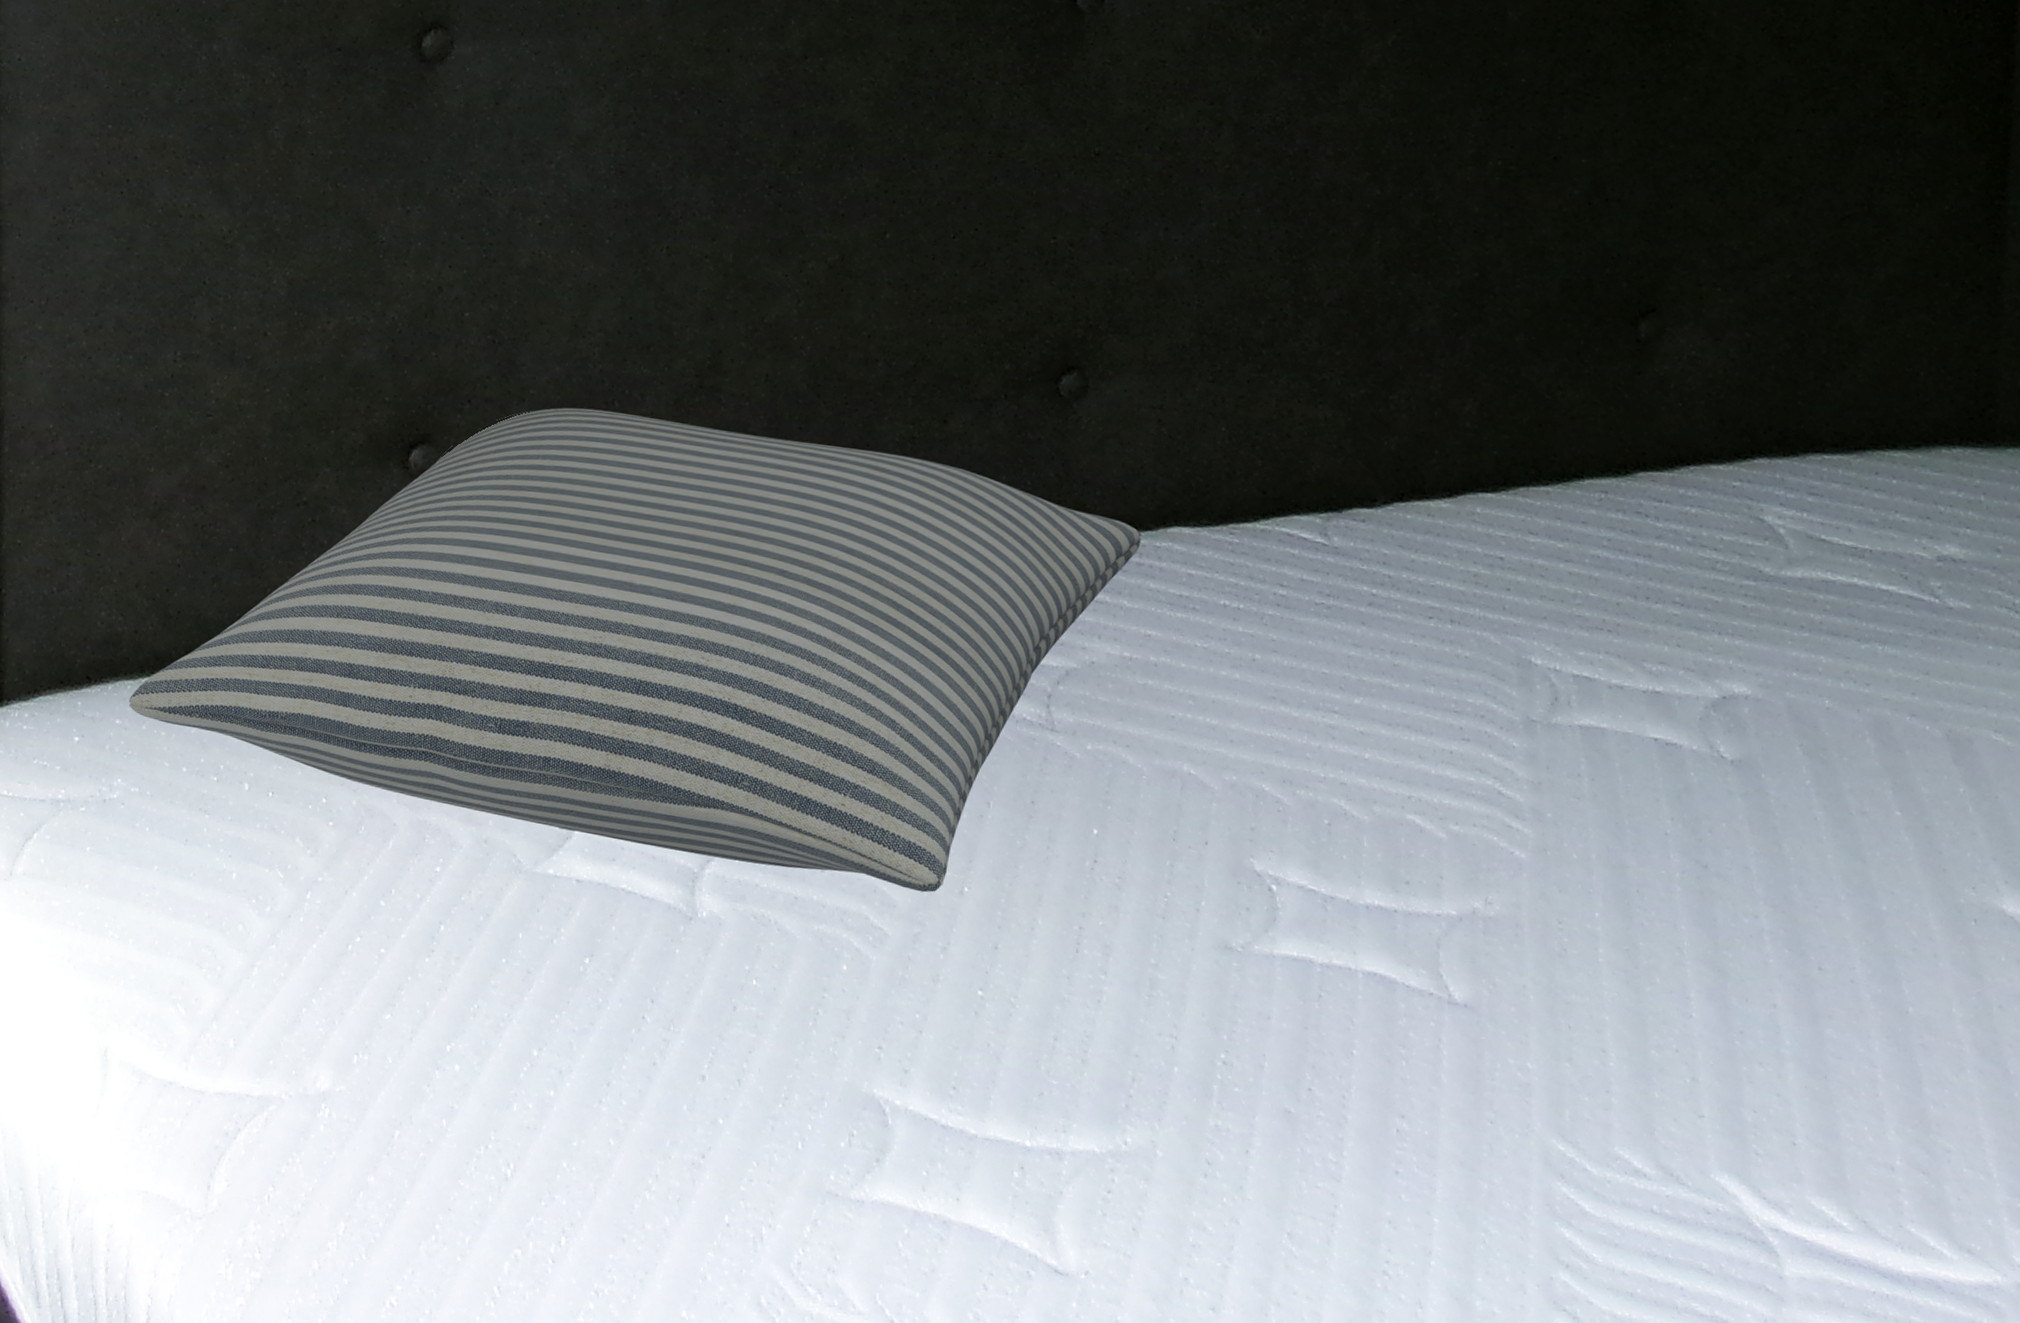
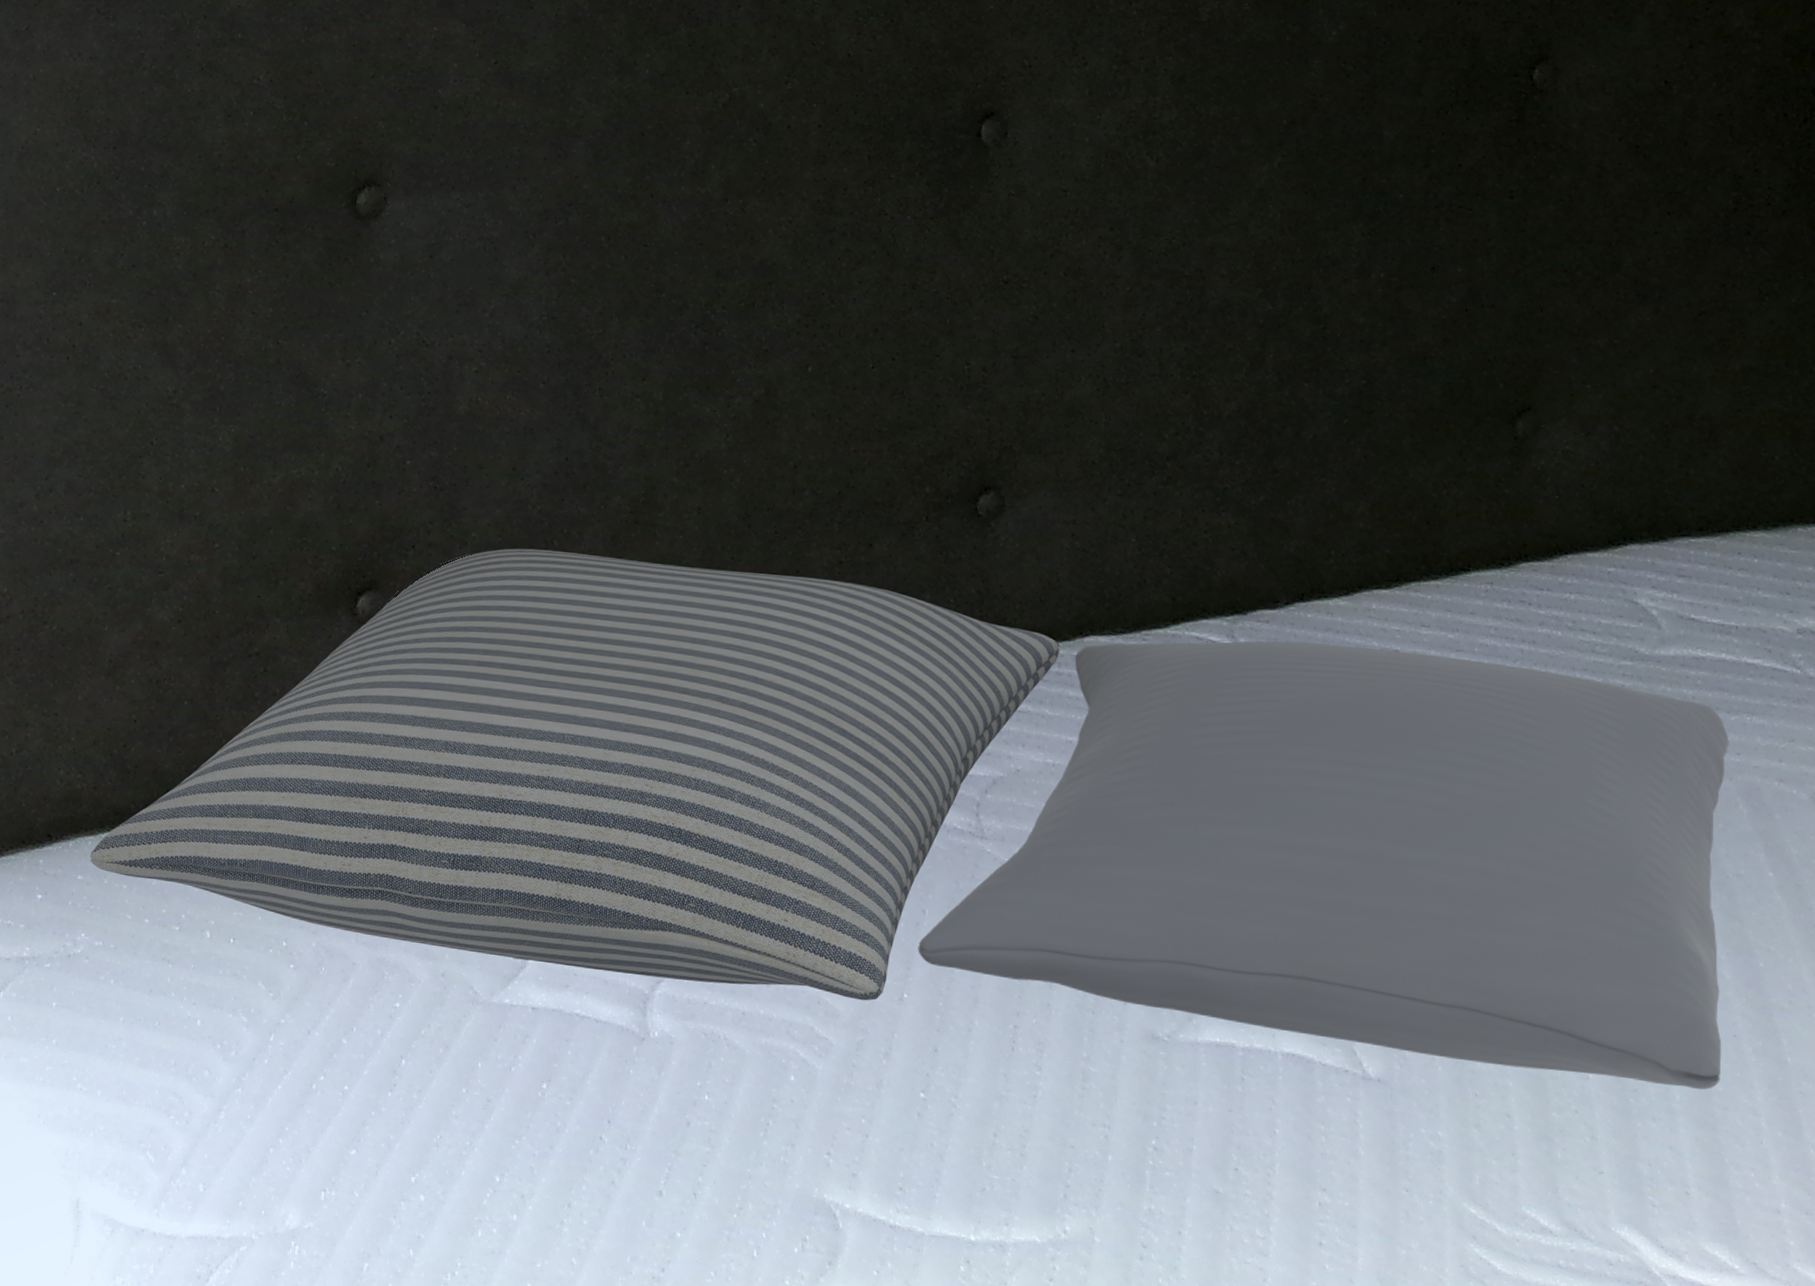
pillow: none [981,535,1859,1037] -> present [918,640,1729,1090]

